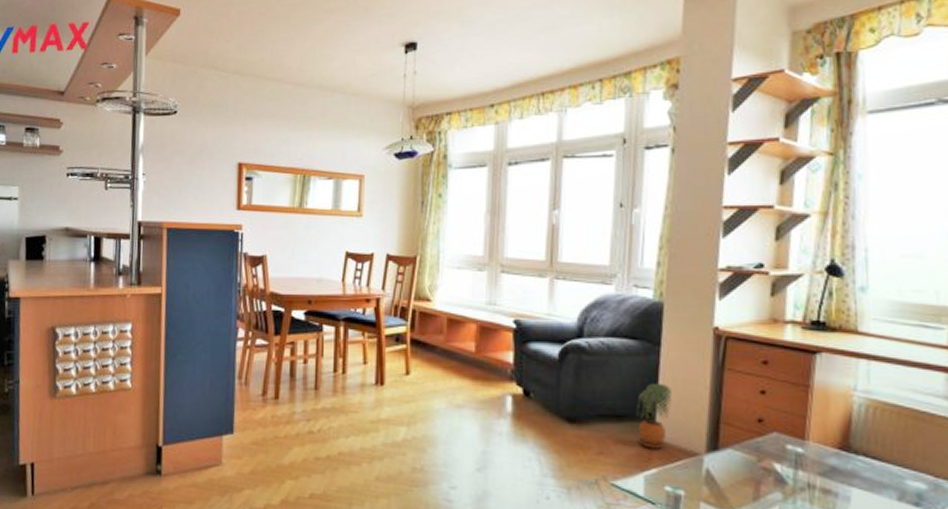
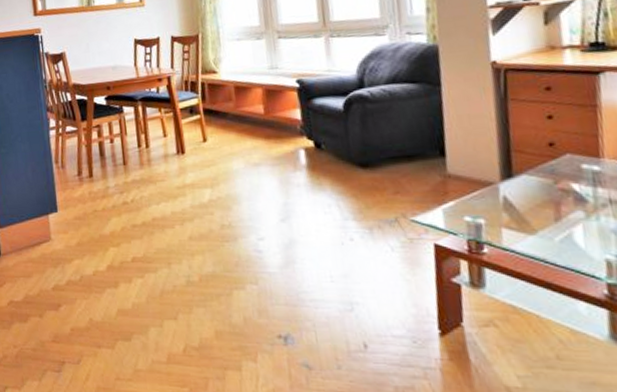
potted plant: present [635,382,672,449] -> none [425,120,460,183]

